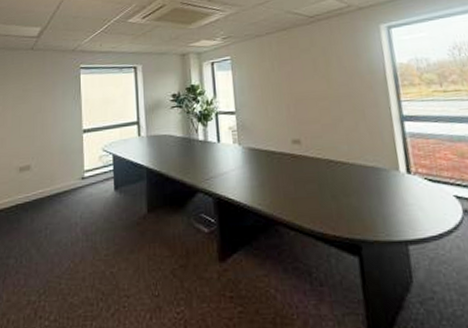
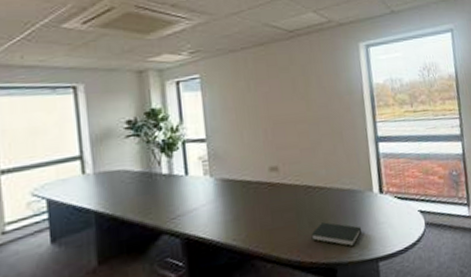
book: none [334,197,388,226] -> present [311,222,361,247]

